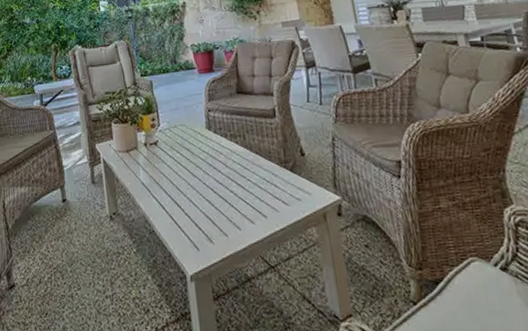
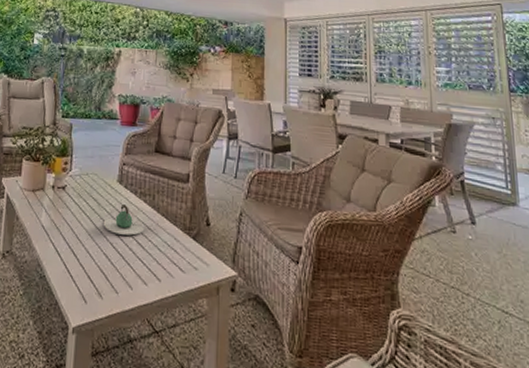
teapot: none [199,149,241,179] -> present [103,204,145,236]

